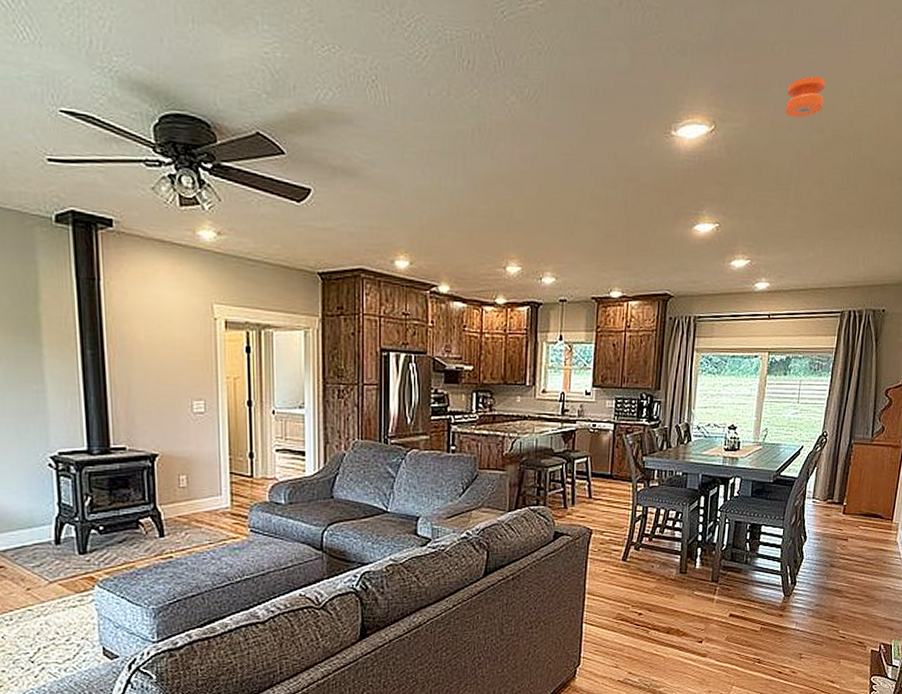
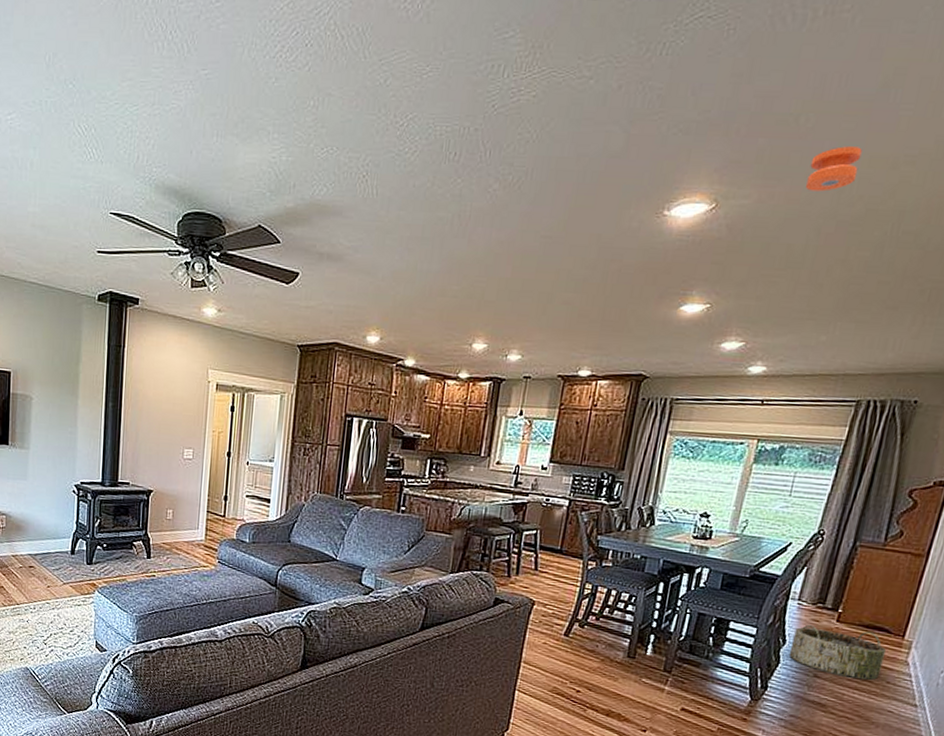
basket: none [810,519,881,563] -> present [789,625,887,680]

